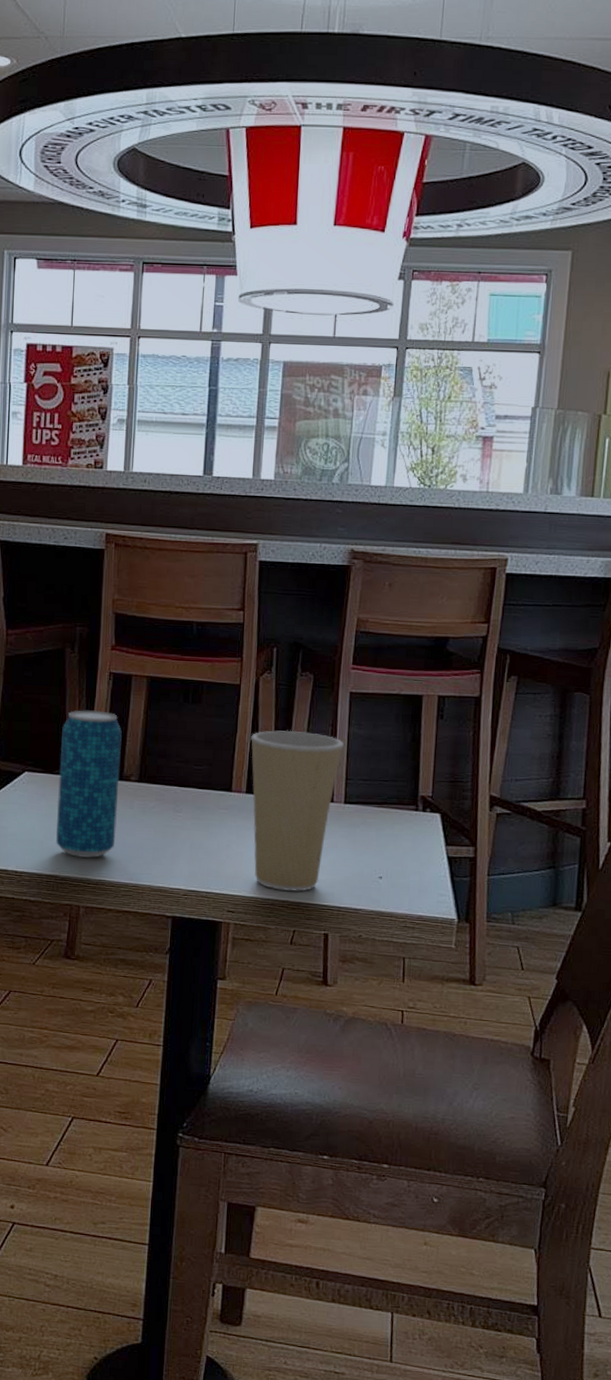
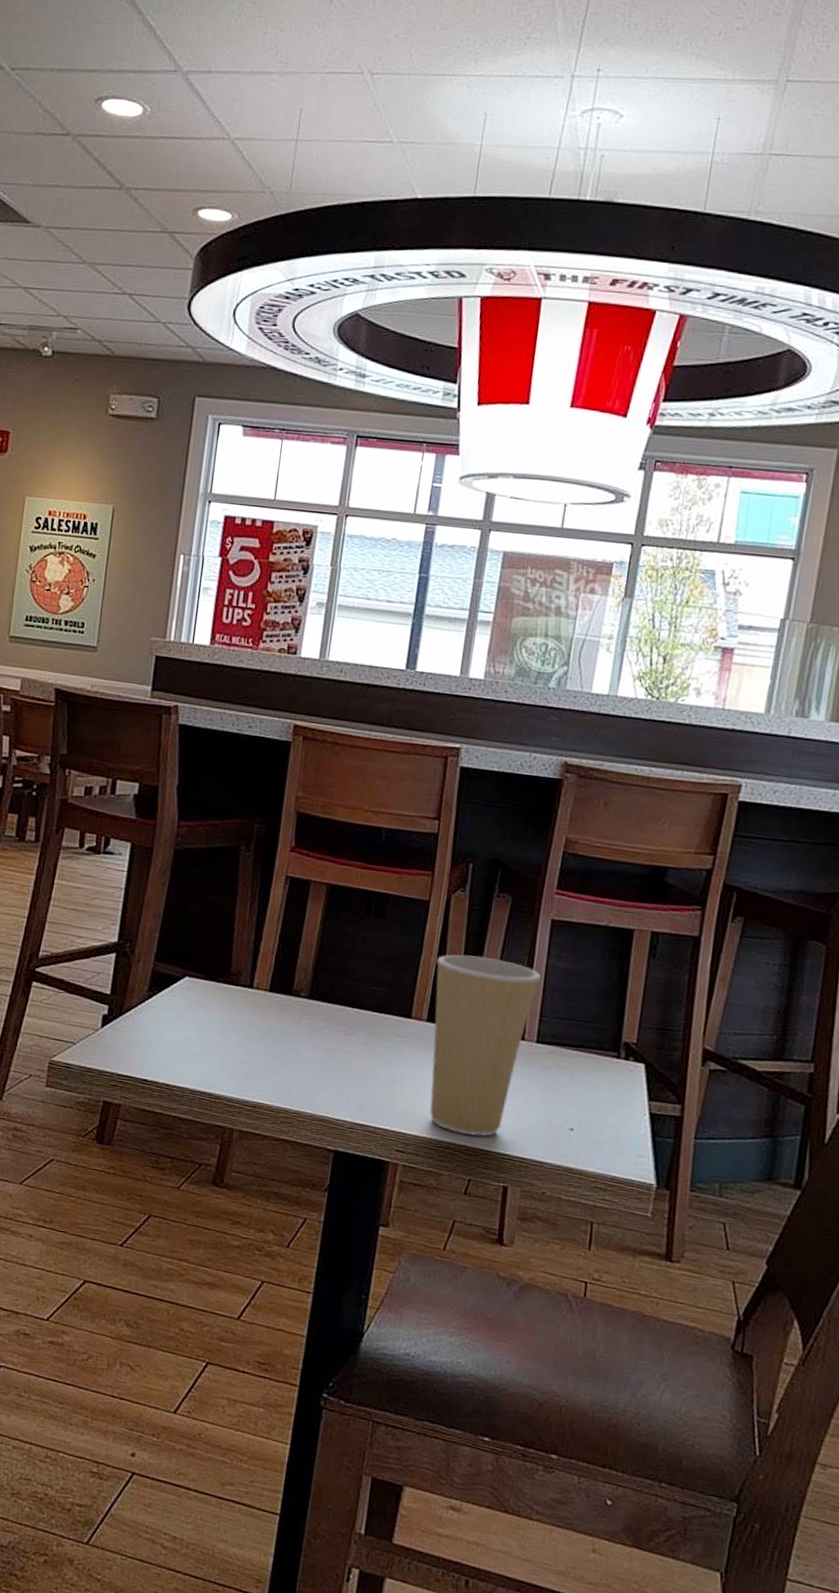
beverage can: present [56,710,122,858] -> none [213,914,295,1078]

